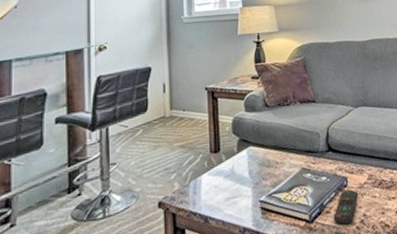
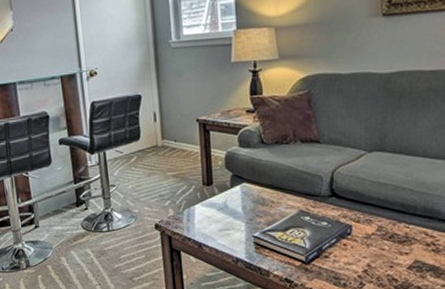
remote control: present [334,189,358,224] -> none [333,238,363,271]

